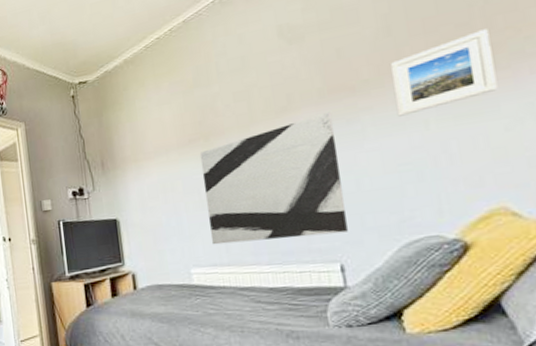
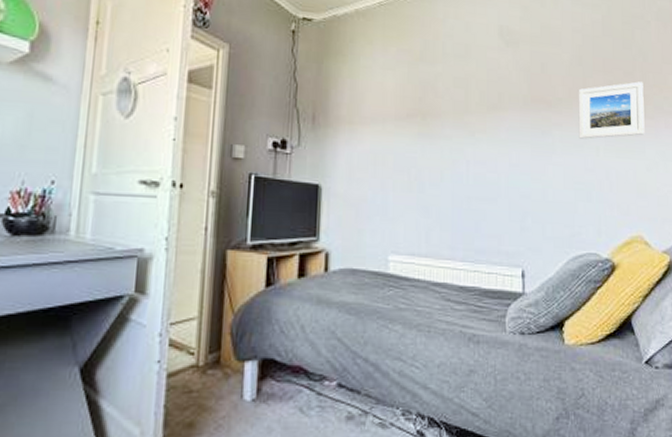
wall art: present [199,111,348,245] -> none [413,119,532,239]

